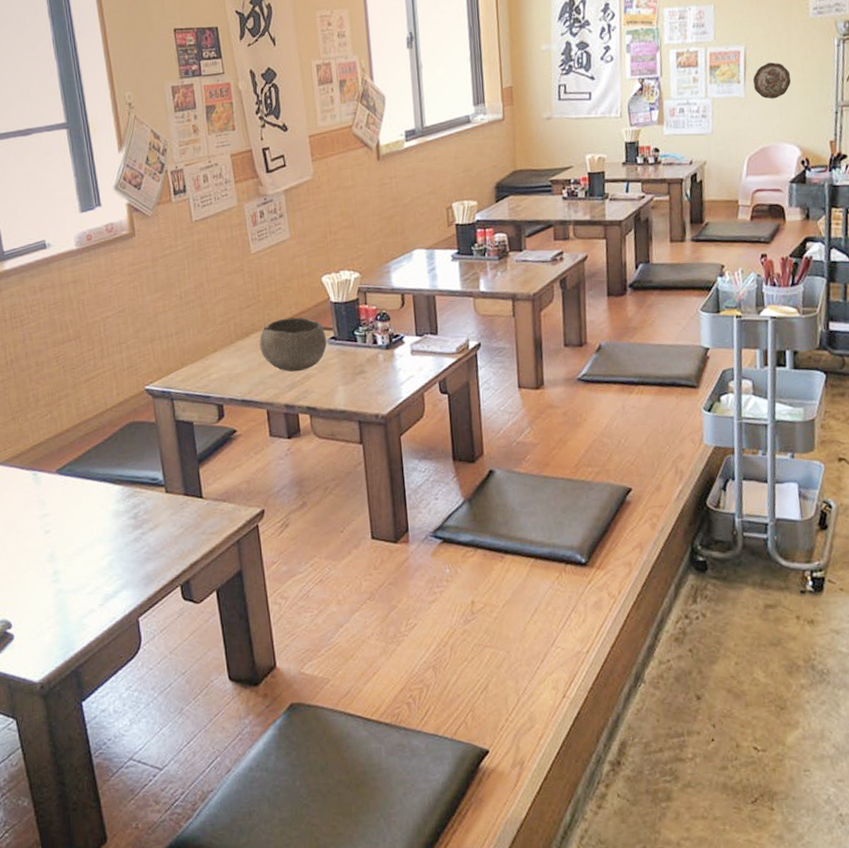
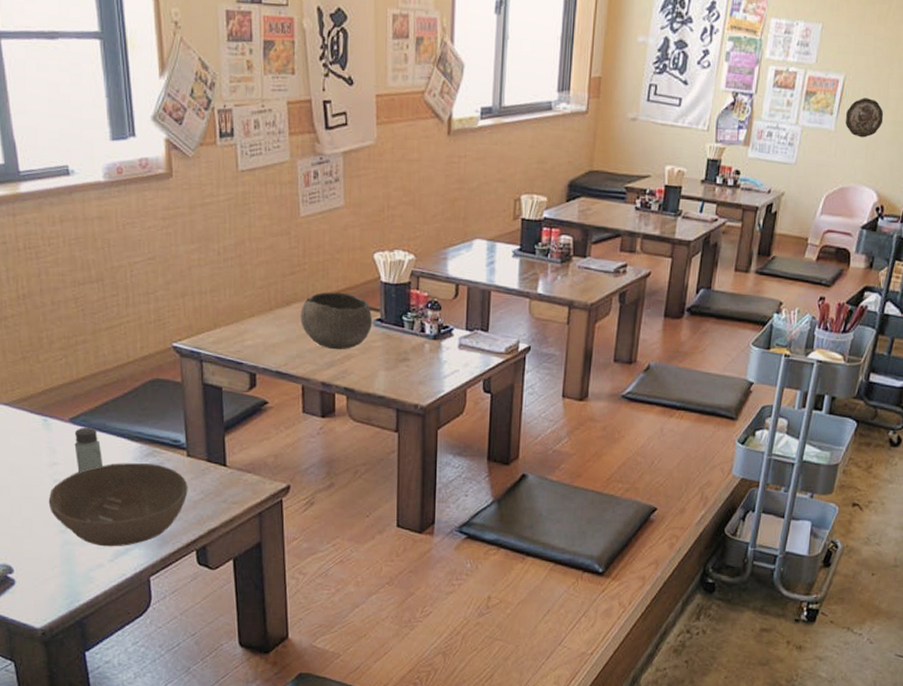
bowl: none [41,504,169,592] -> present [48,463,188,547]
saltshaker: none [62,476,88,521] -> present [74,427,102,473]

